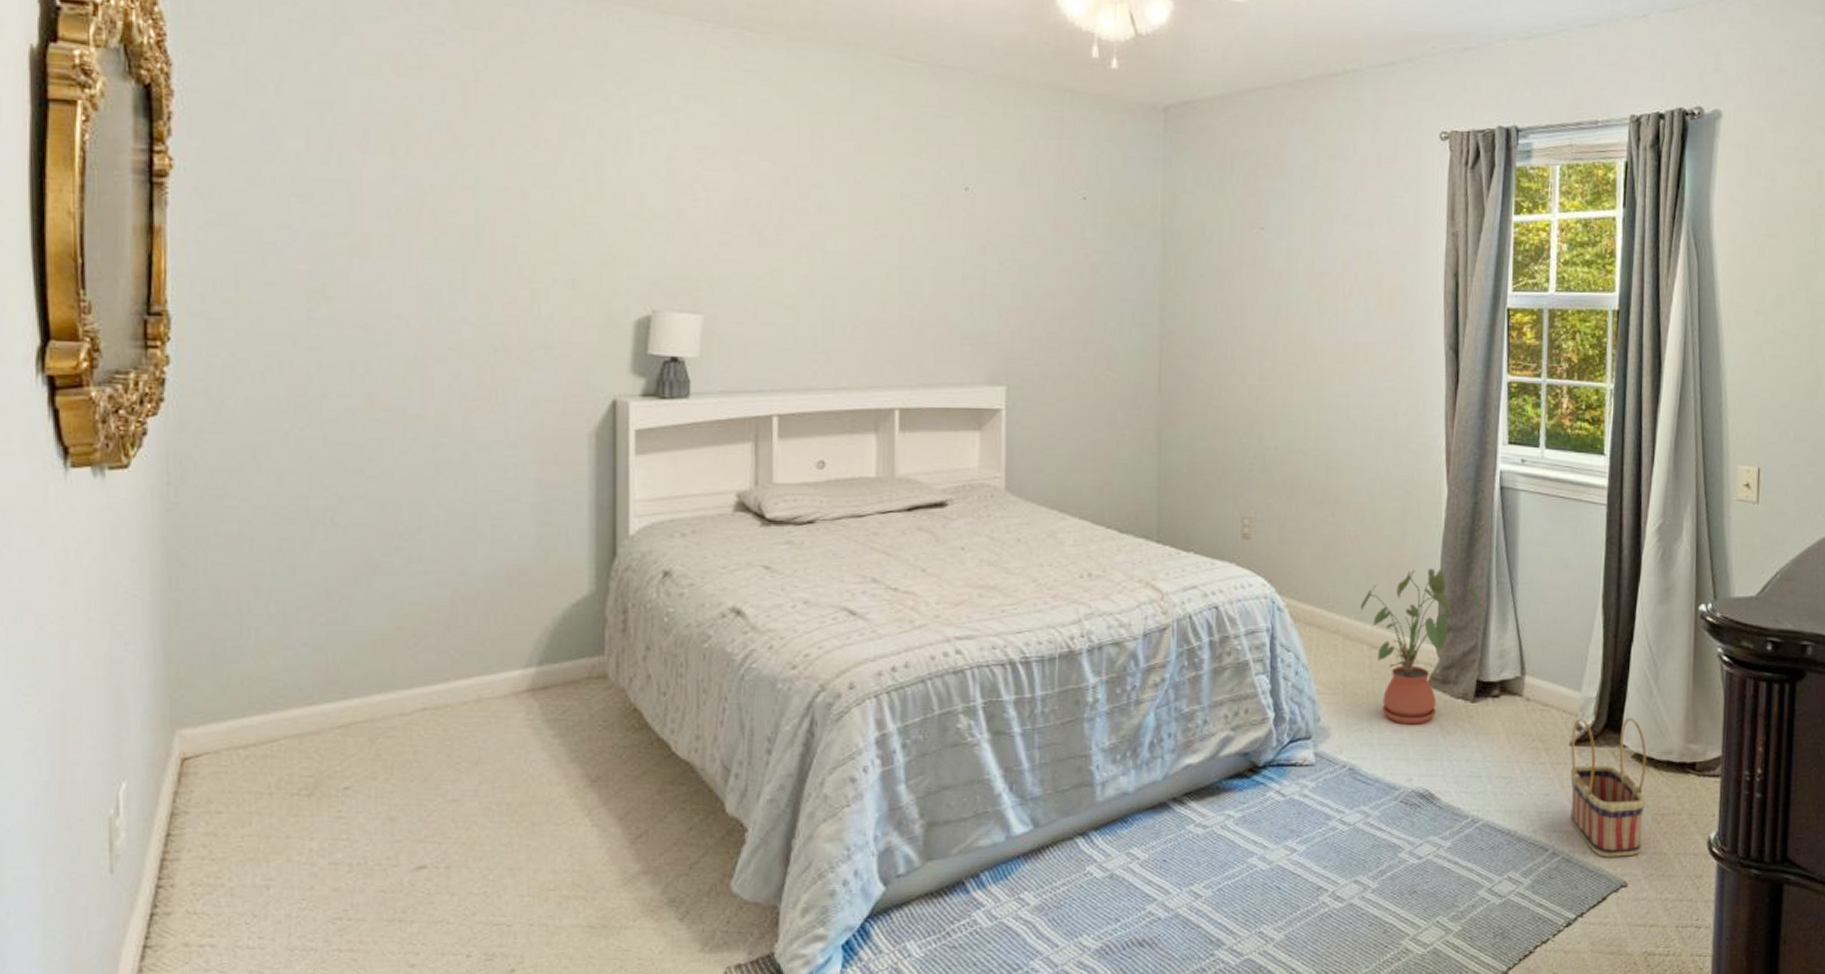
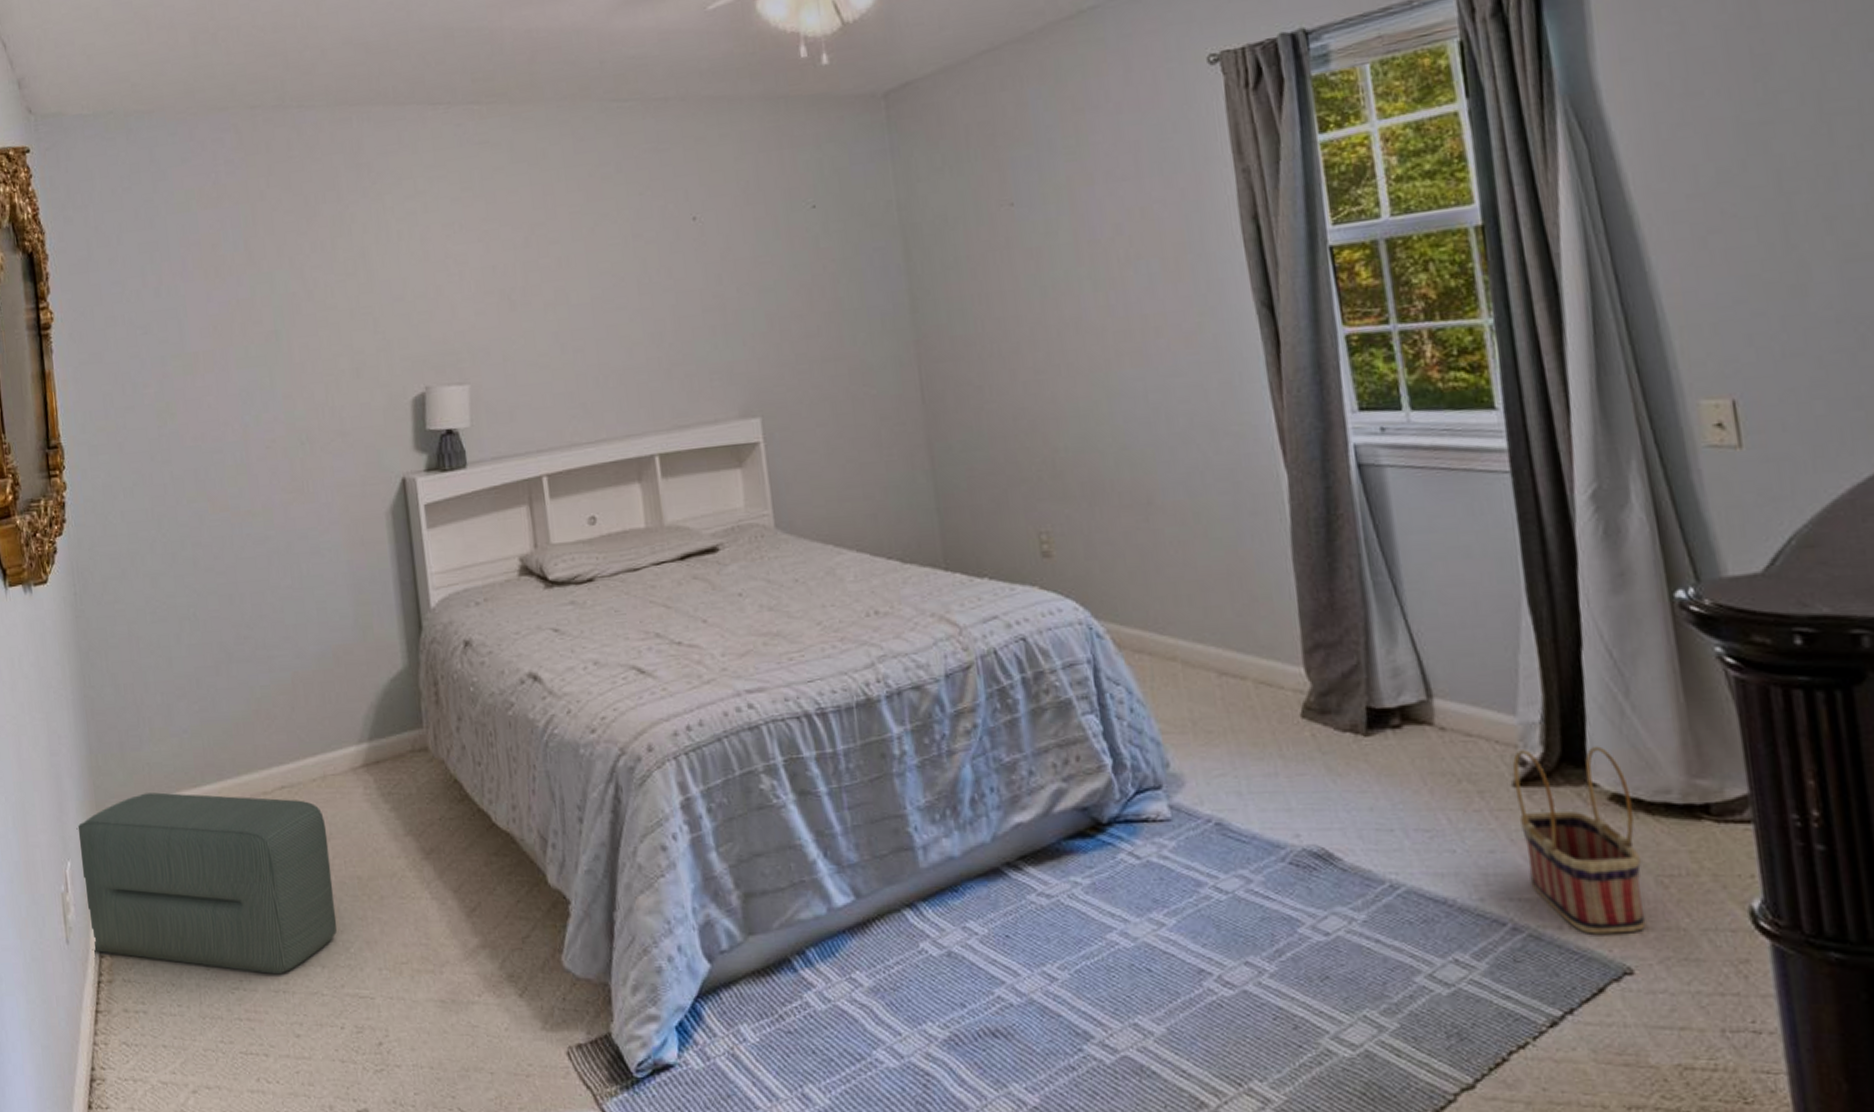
pouf: none [139,709,475,903] -> present [76,792,337,975]
house plant: present [1360,569,1482,725] -> none [1197,572,1359,767]

